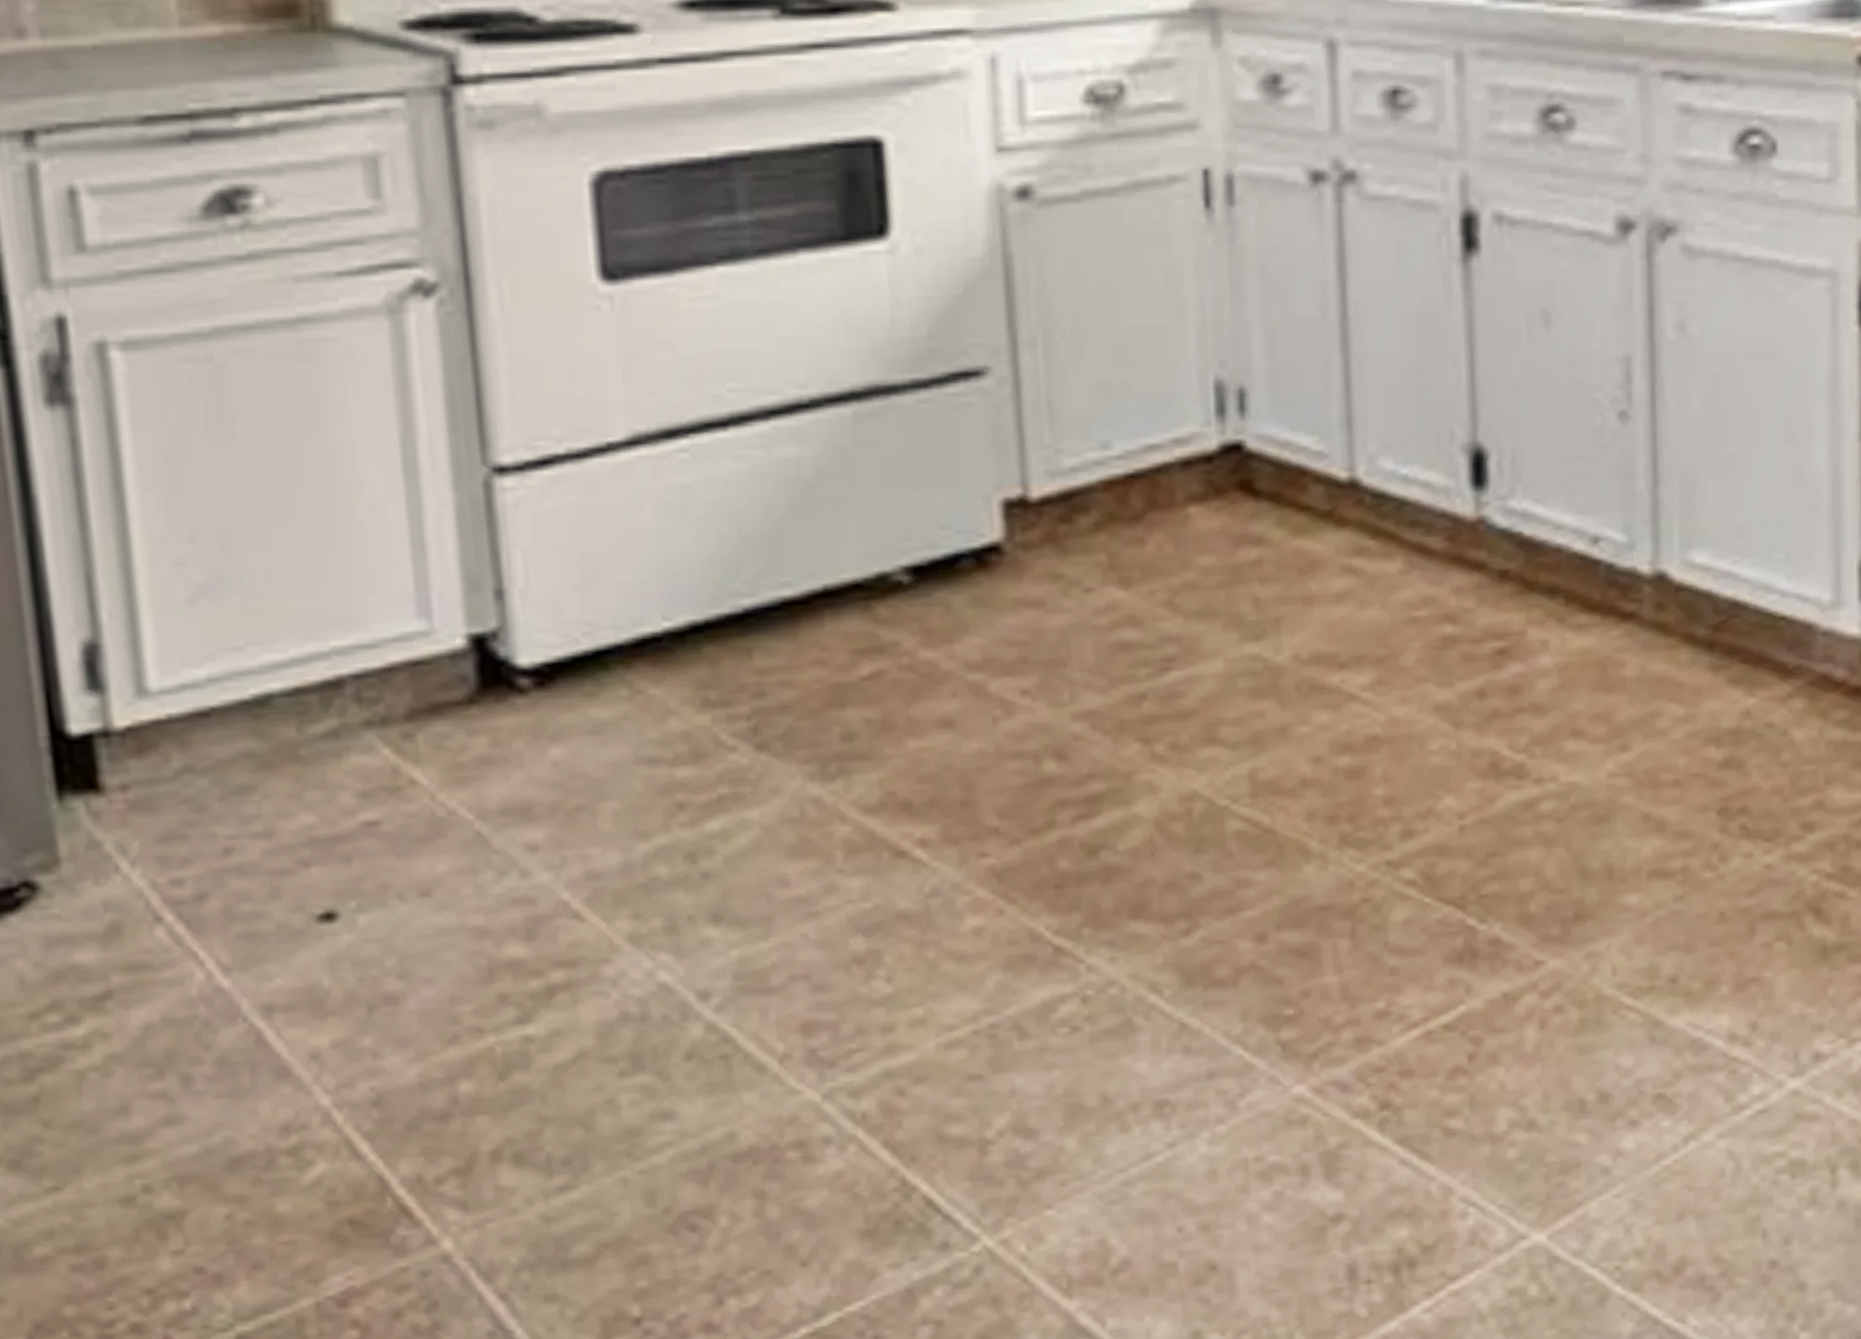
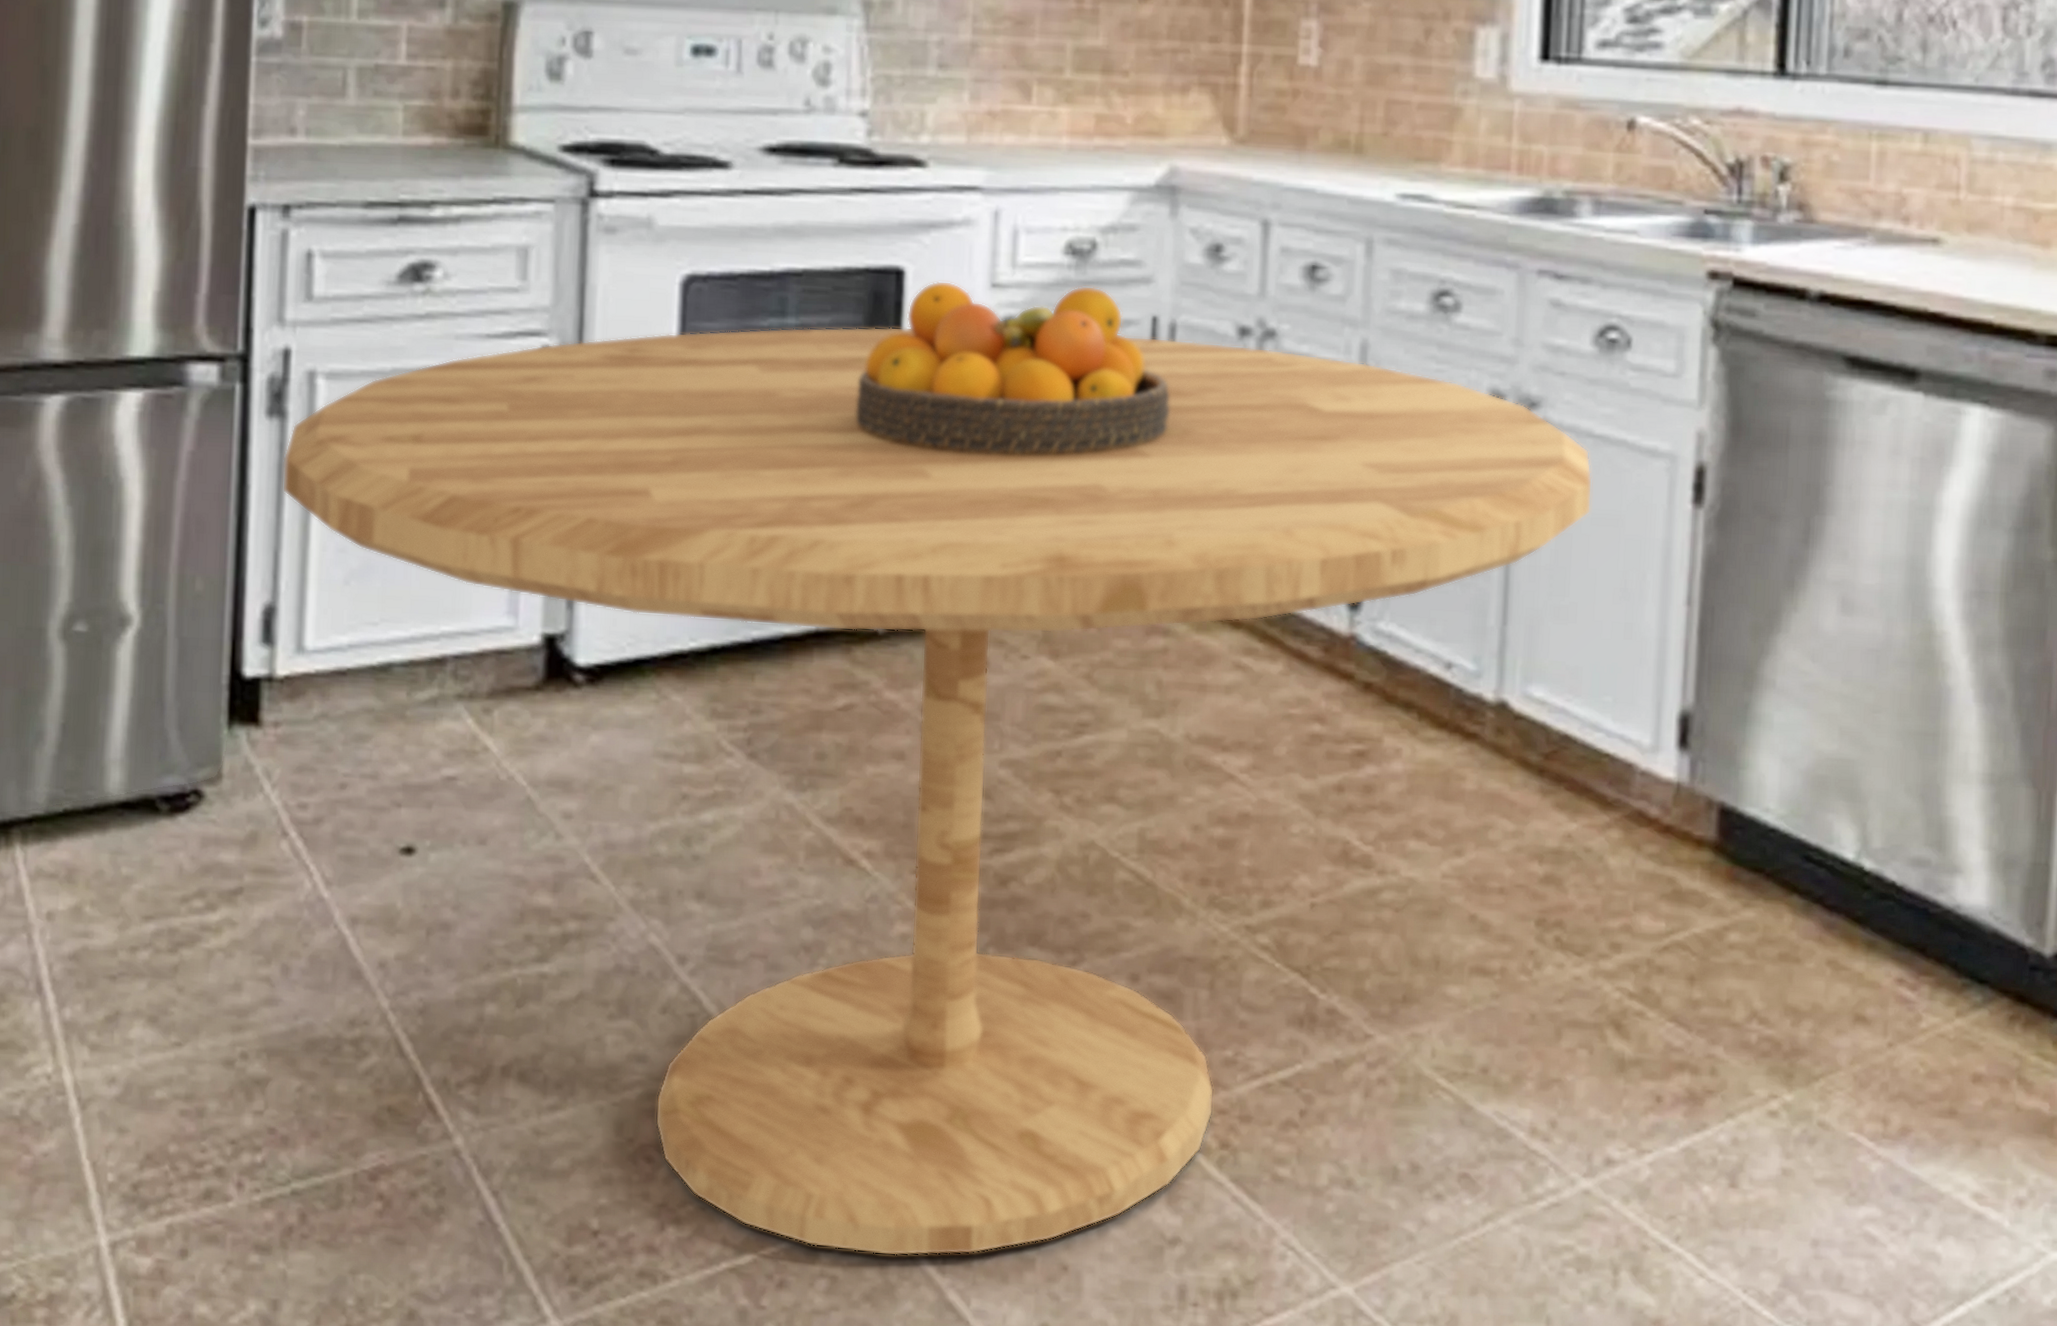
dining table: none [78,193,1745,1293] -> present [282,326,1593,1256]
fruit bowl: none [840,139,1236,357] -> present [856,280,1170,456]

